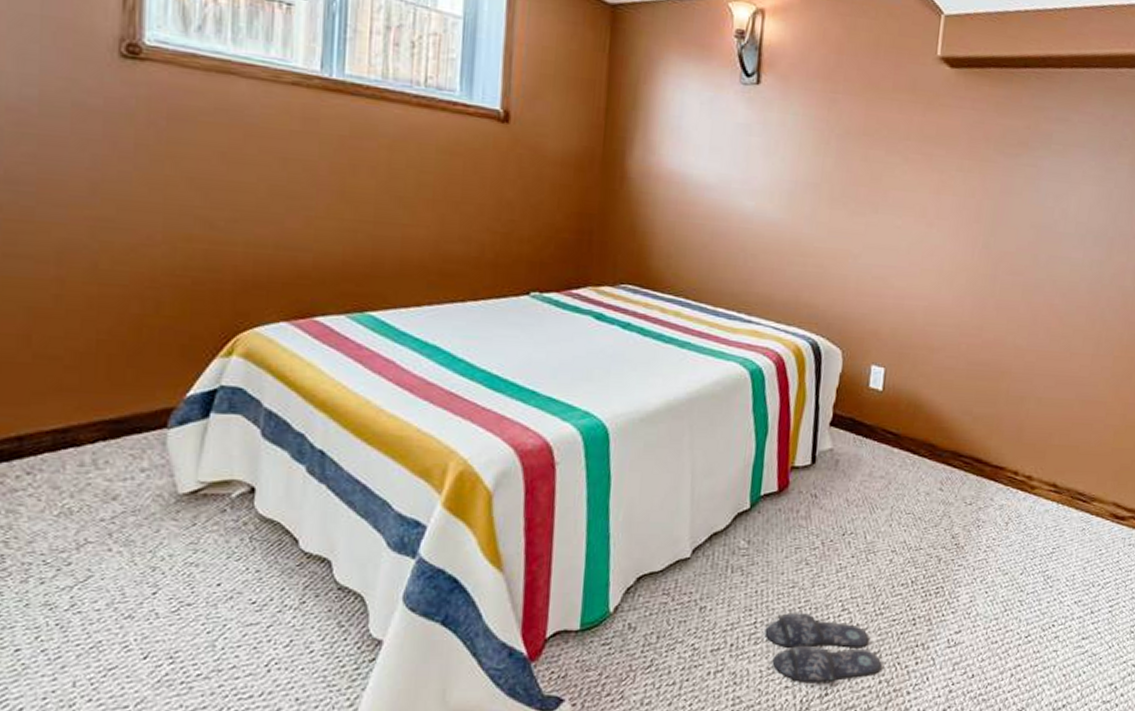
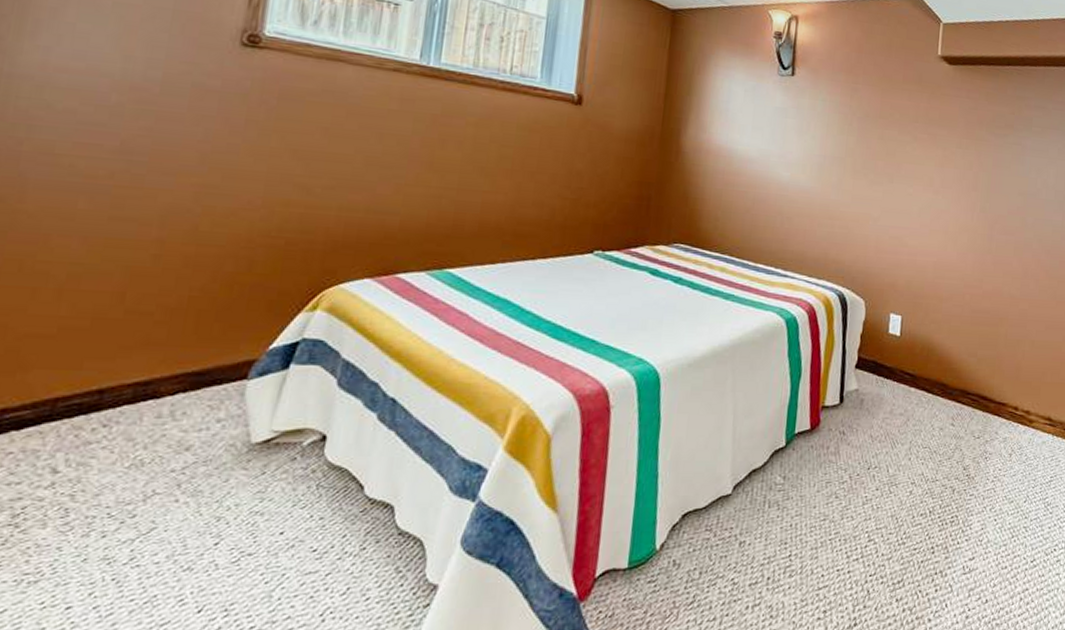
slippers: present [765,613,882,684] -> none [799,545,905,614]

